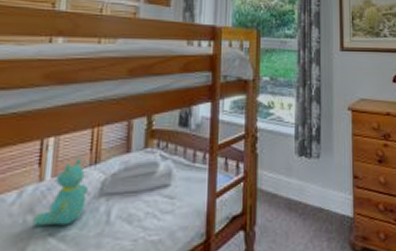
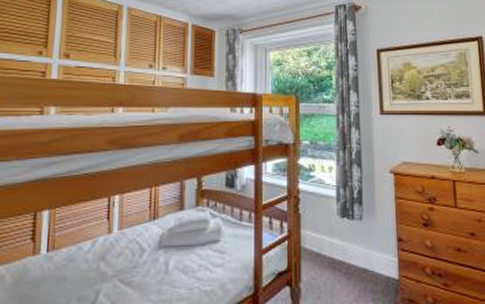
teddy bear: present [33,157,89,226] -> none [105,214,150,273]

